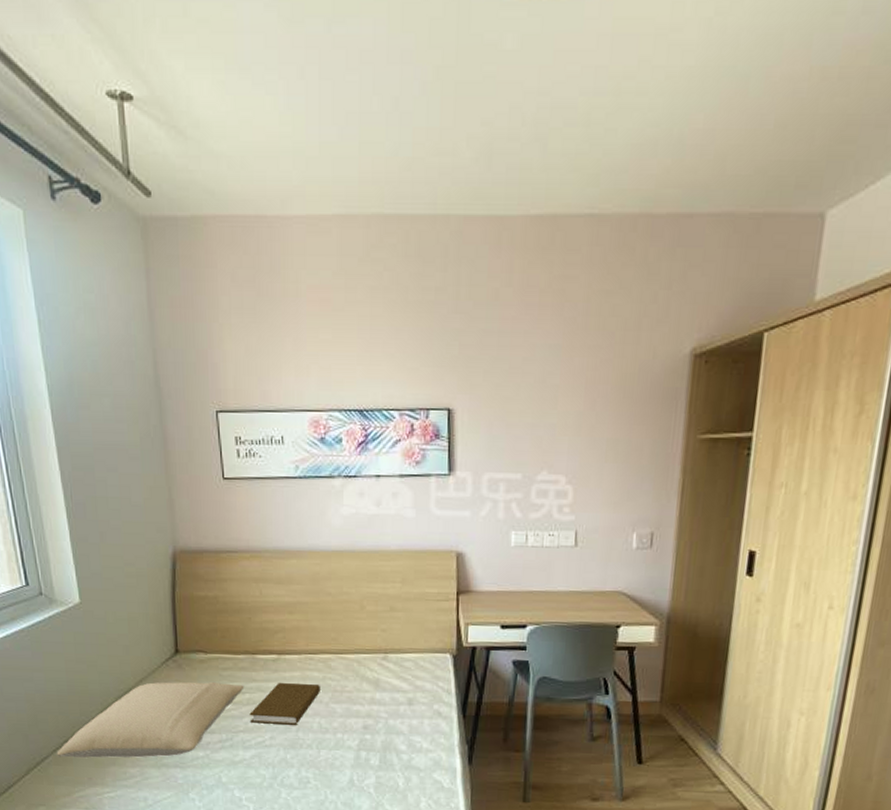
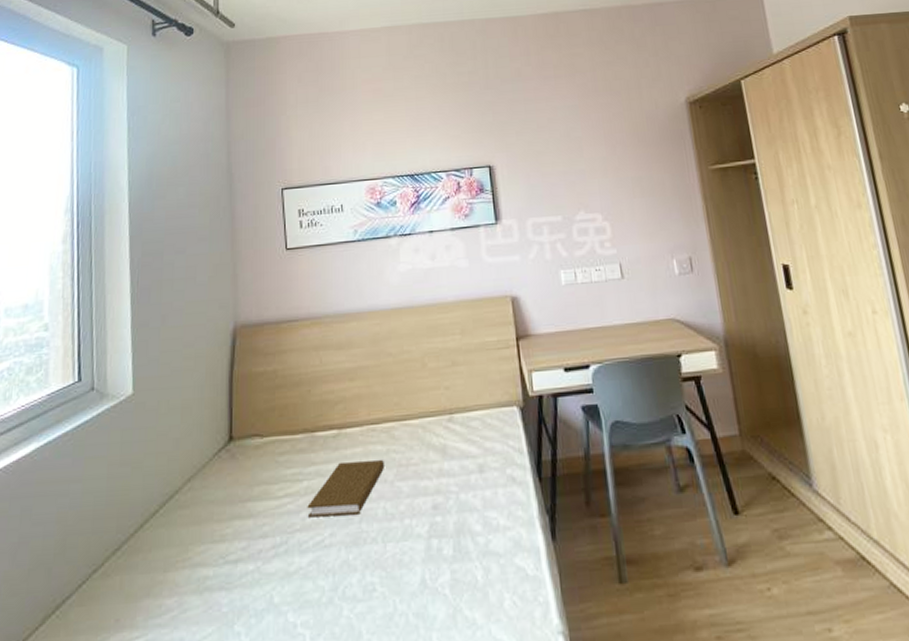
pillow: present [56,681,244,758] -> none [82,470,302,594]

